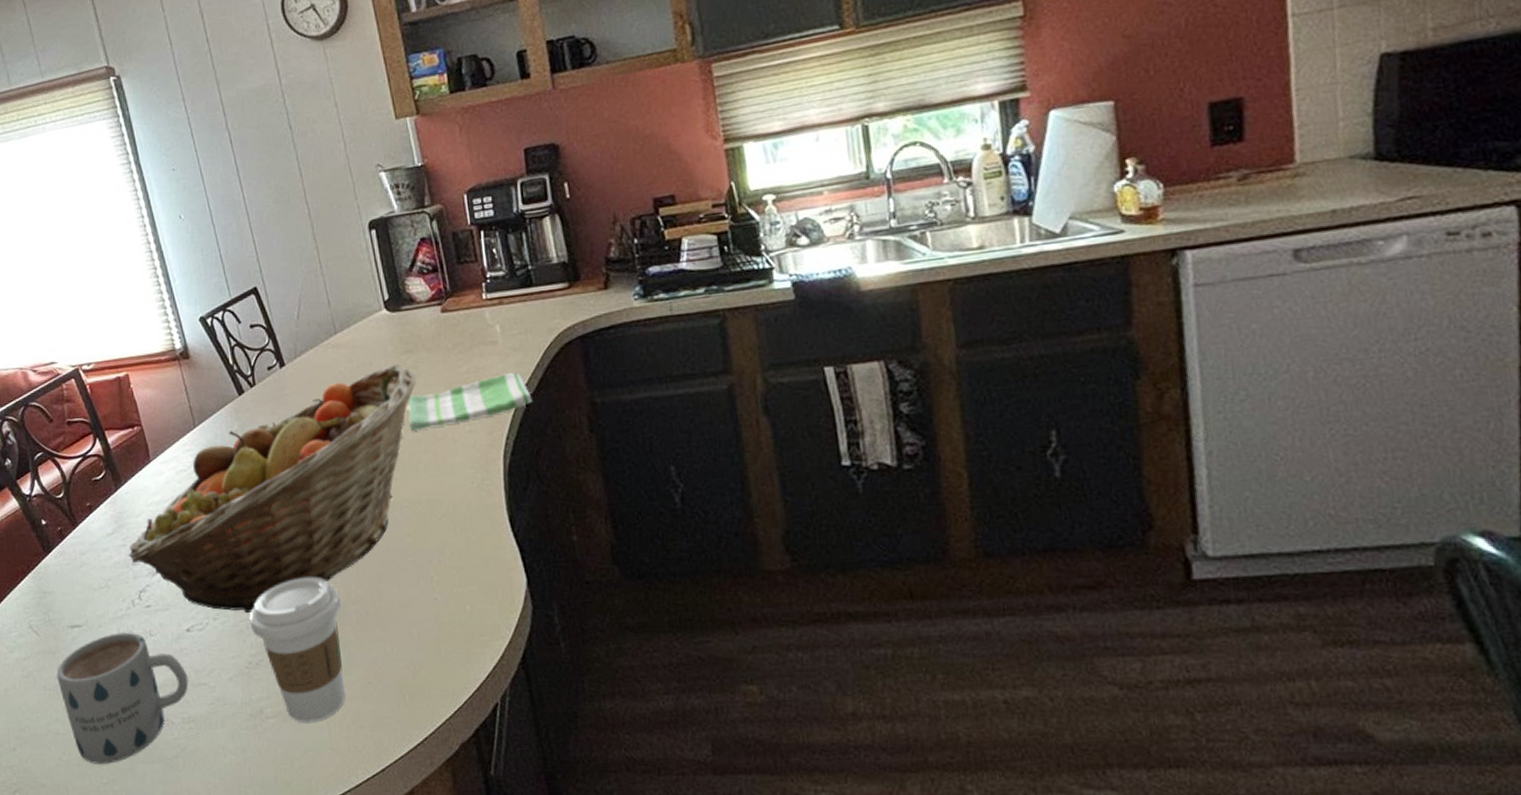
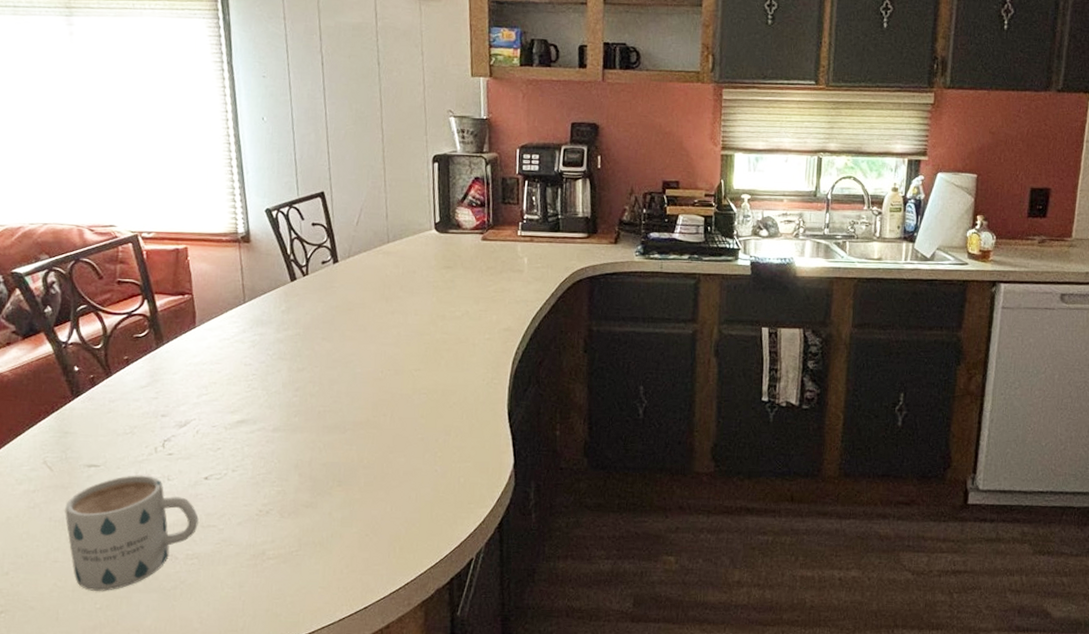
fruit basket: present [128,364,416,614] -> none [158,276,451,469]
coffee cup: present [249,576,345,722] -> none [266,442,353,565]
dish towel: present [407,372,533,431] -> none [439,297,544,333]

